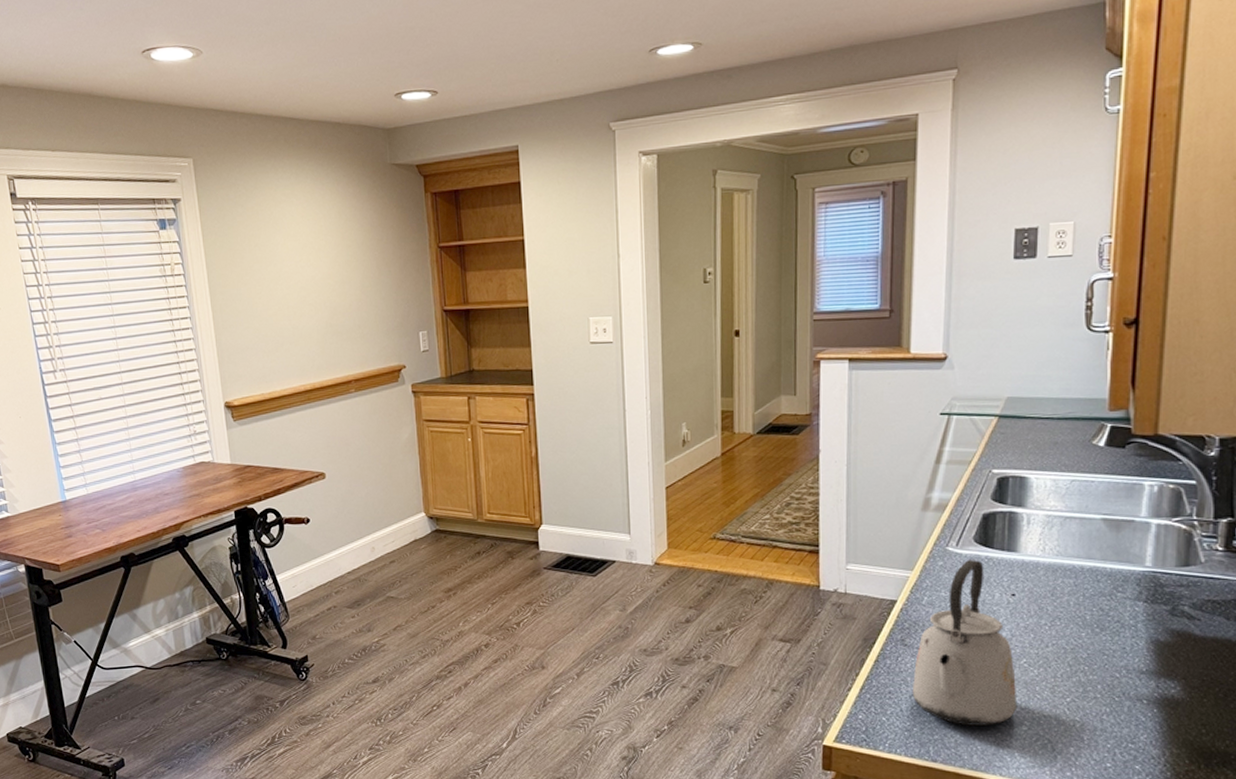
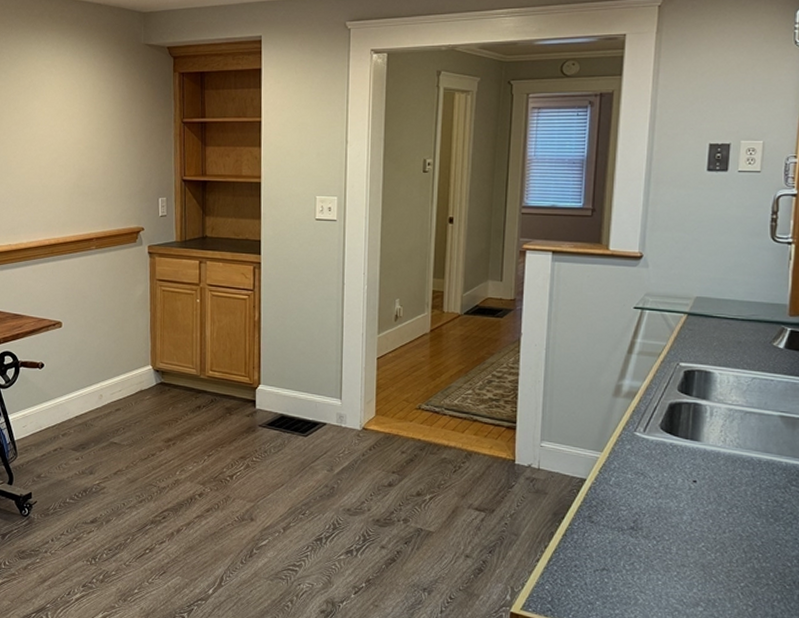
kettle: present [912,560,1018,726] -> none [596,446,695,604]

